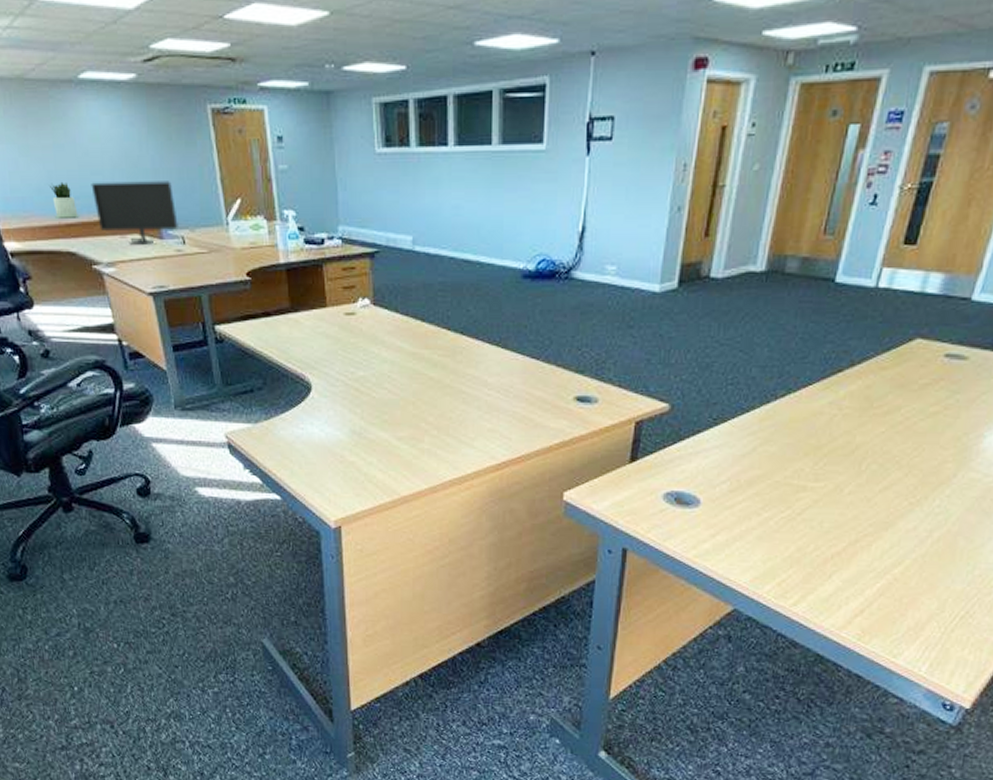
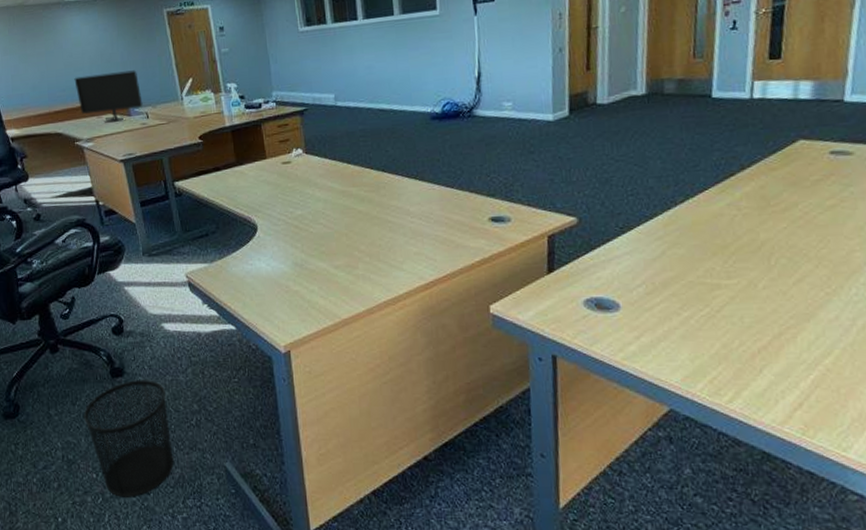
planter: present [48,181,80,220] -> none [41,79,66,109]
waste bin: none [103,546,205,669] -> present [83,379,174,497]

